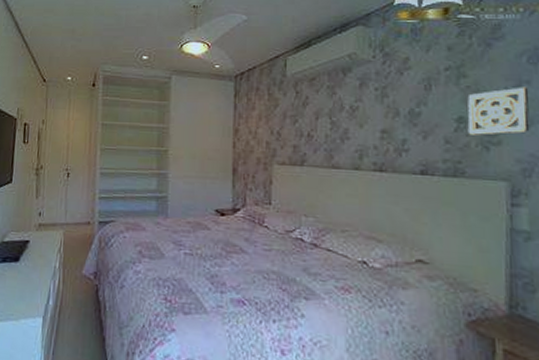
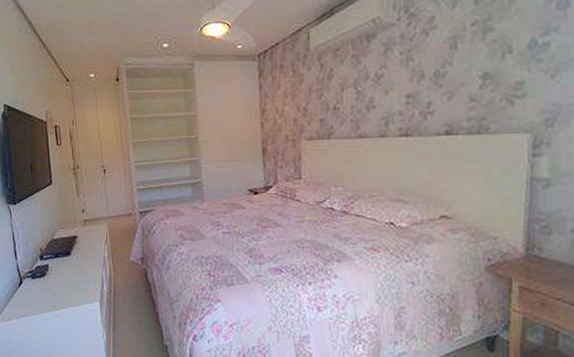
wall ornament: present [467,87,530,135] -> none [492,34,556,90]

